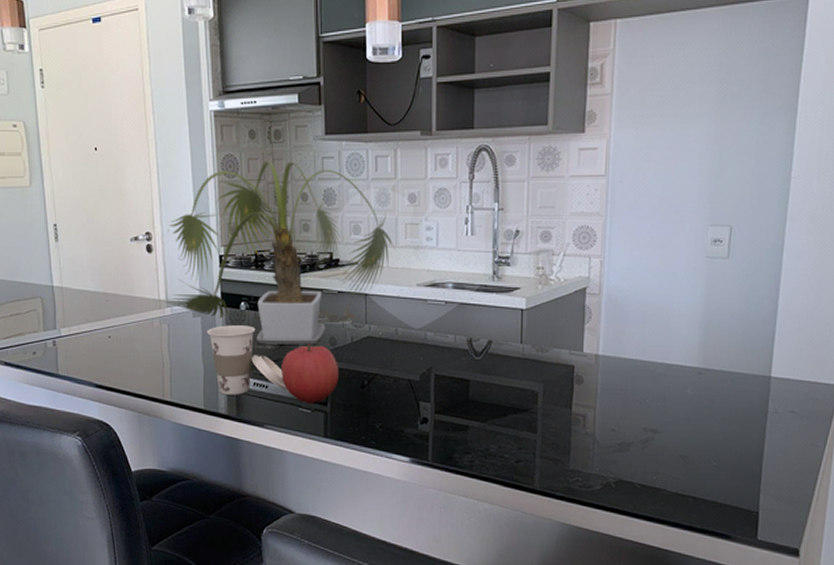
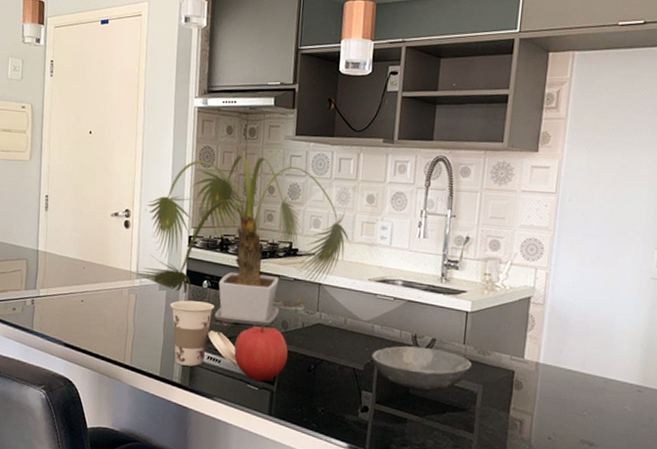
bowl: none [427,350,530,396] -> present [372,346,471,392]

